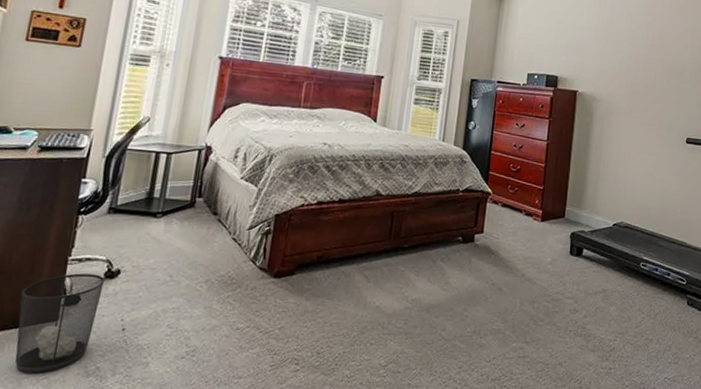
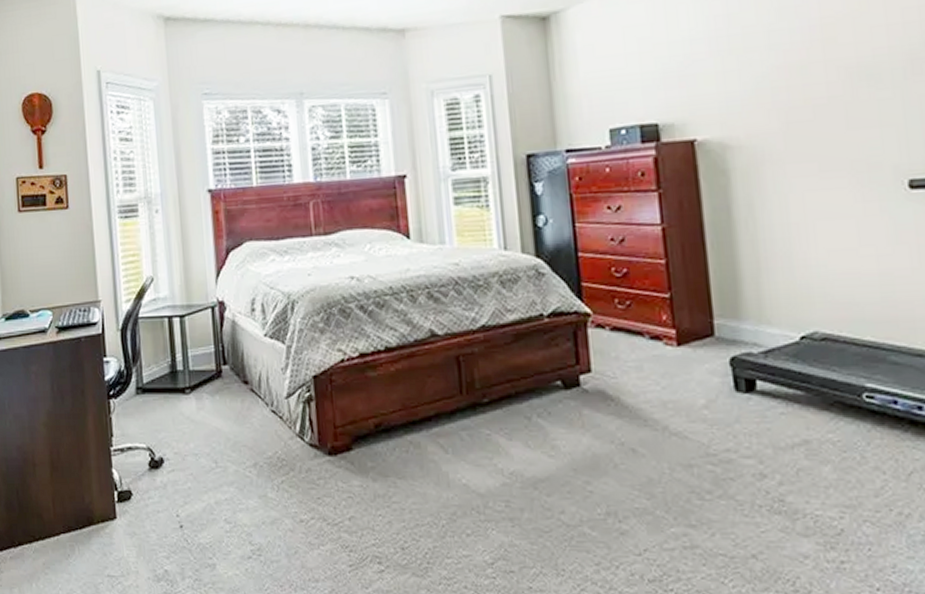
waste bin: present [15,273,106,374] -> none [76,465,152,578]

